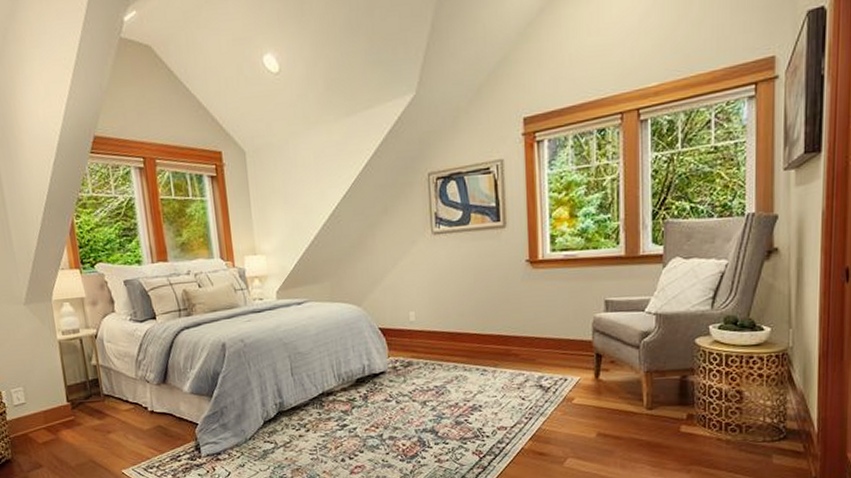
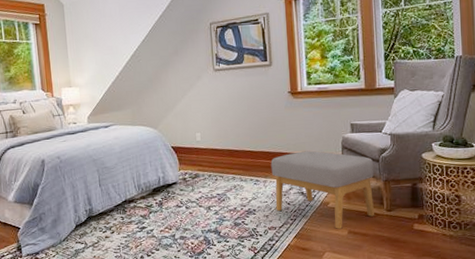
footstool: none [502,334,633,430] -> present [271,150,375,229]

